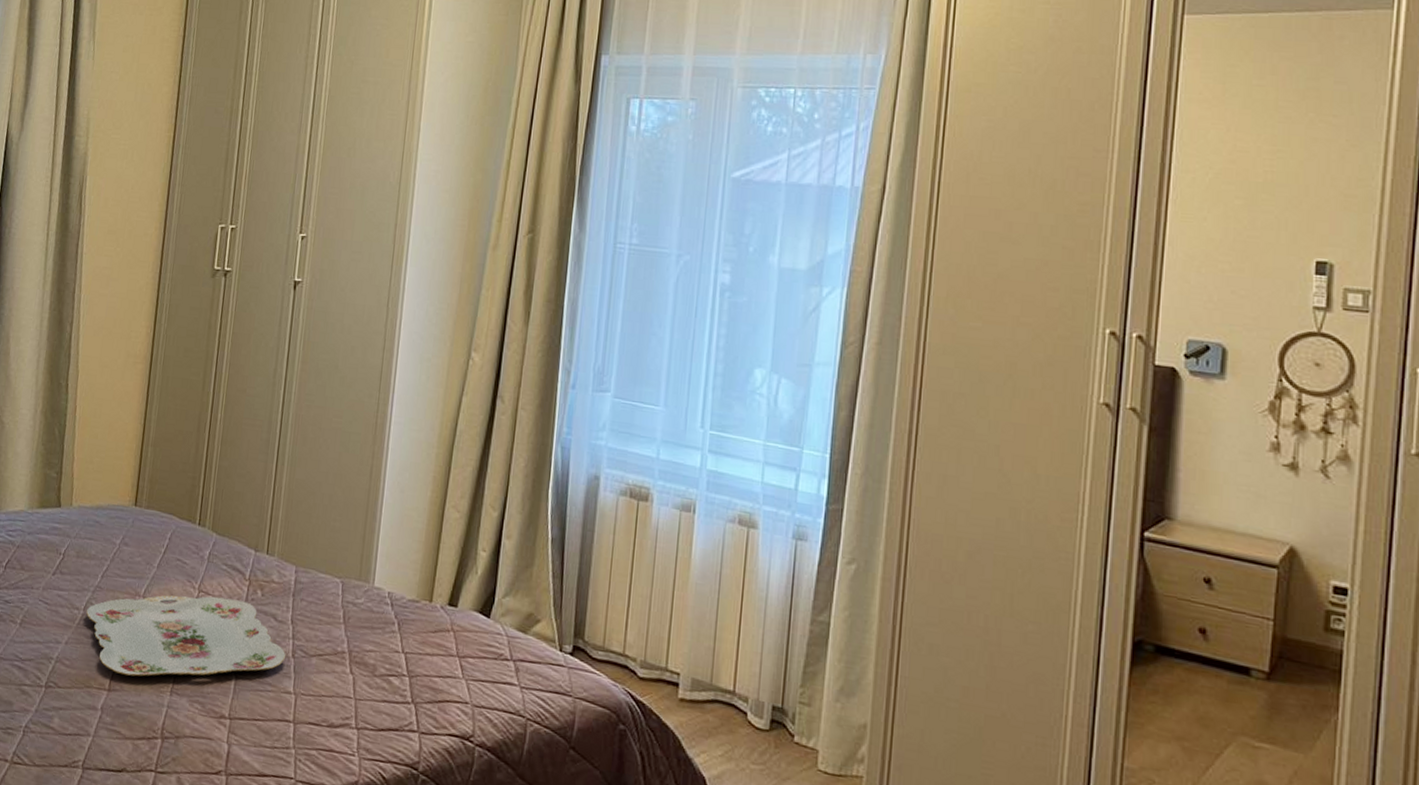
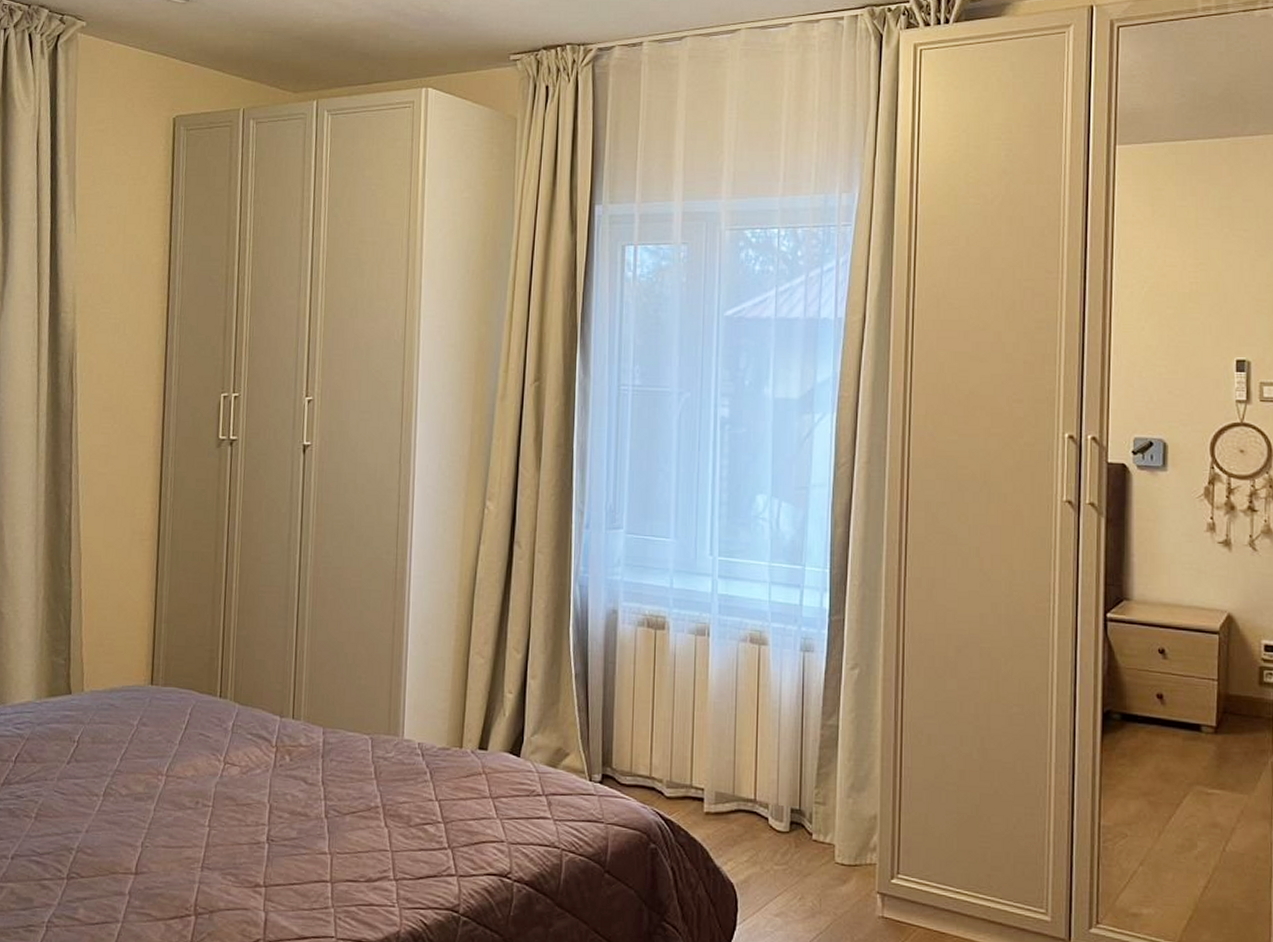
serving tray: present [86,595,286,677] -> none [106,767,319,857]

